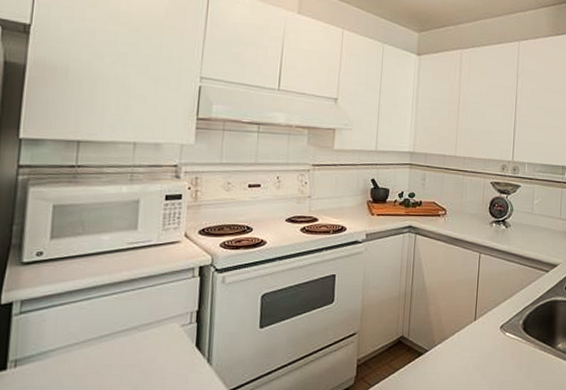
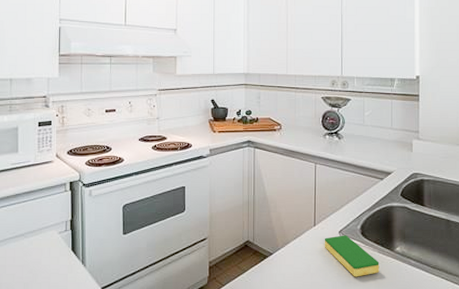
dish sponge: none [484,331,540,376] -> present [324,235,380,277]

